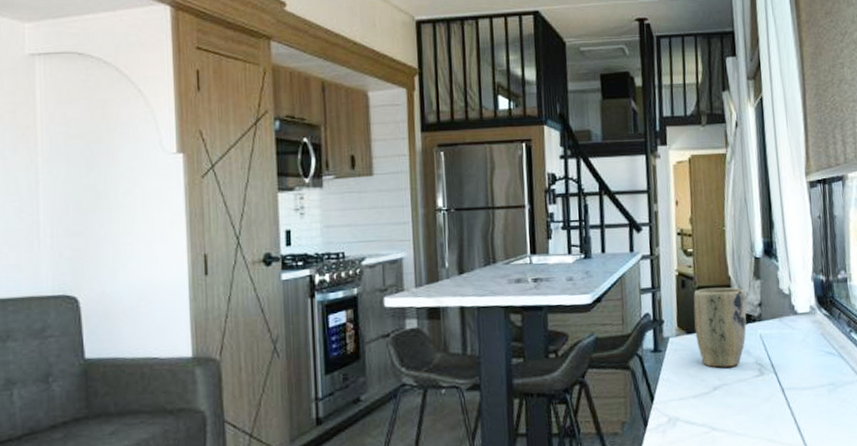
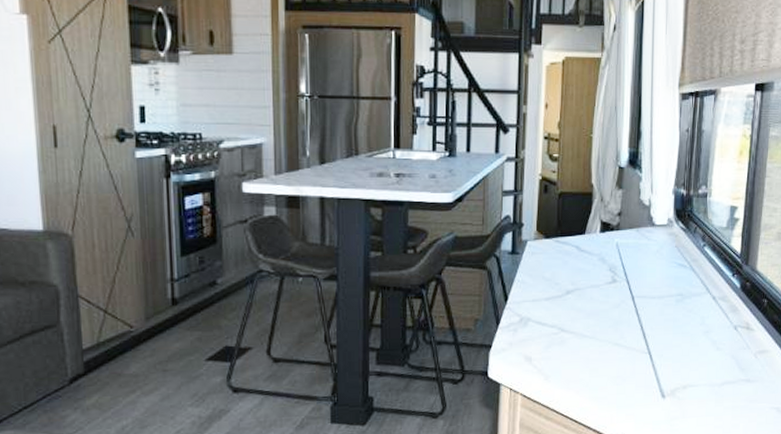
plant pot: present [693,287,747,368] -> none [553,194,606,273]

